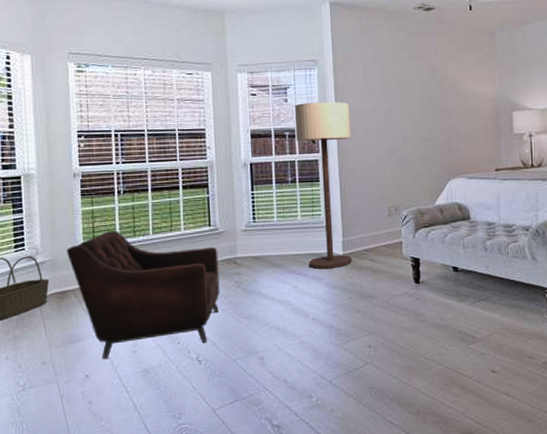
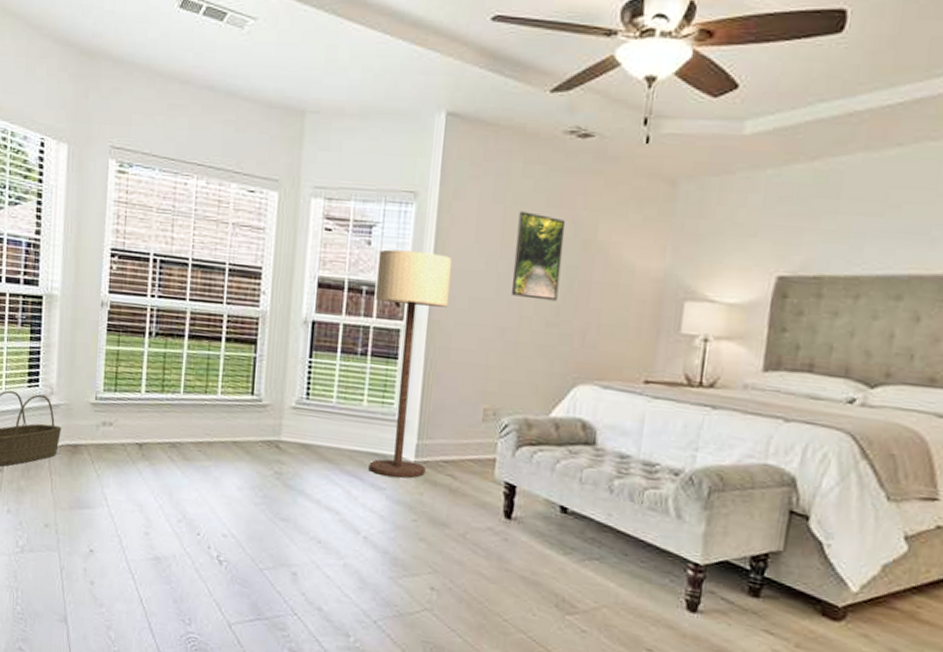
armchair: present [66,231,220,359] -> none [83,380,259,540]
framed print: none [392,65,427,124] -> present [511,211,566,302]

